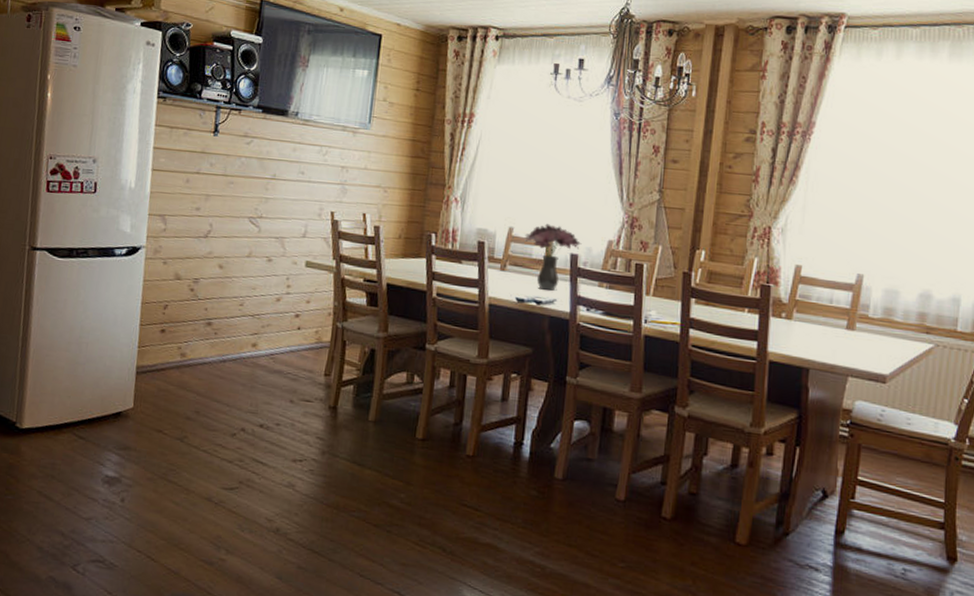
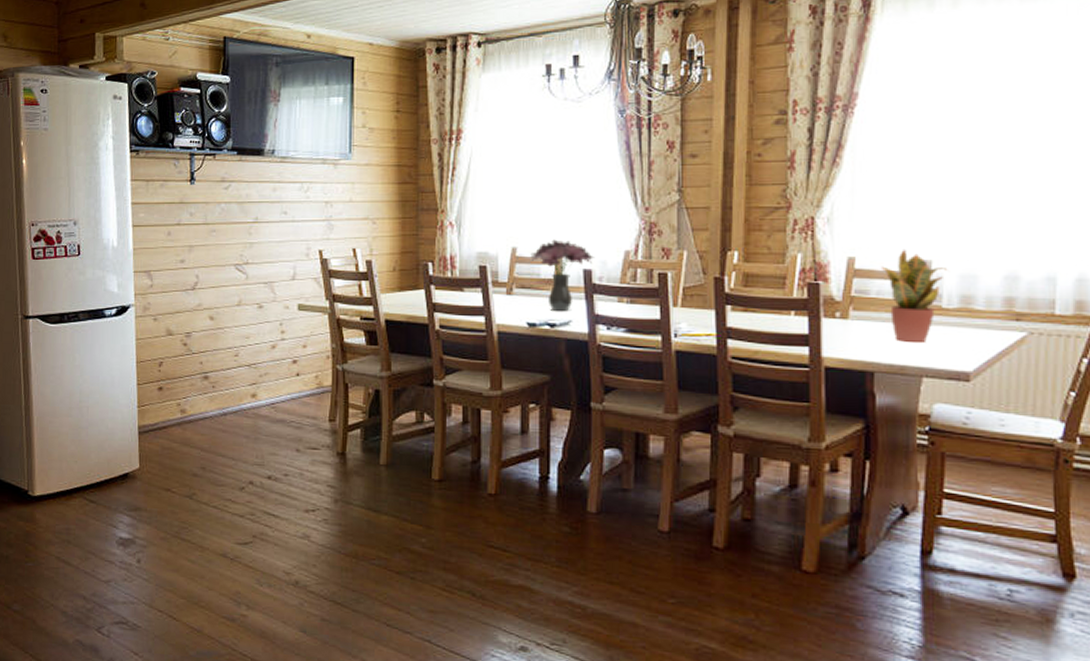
potted plant: none [821,262,876,346] -> present [880,249,948,342]

